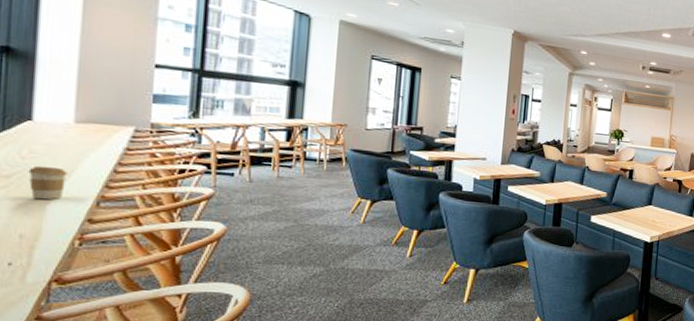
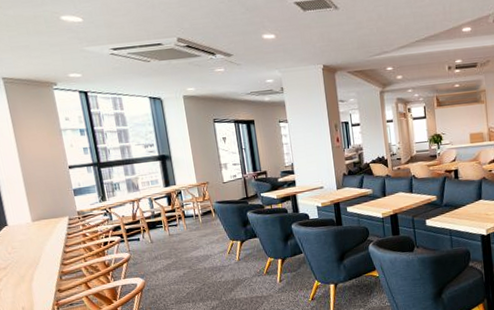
coffee cup: present [28,165,68,200] -> none [15,256,39,282]

